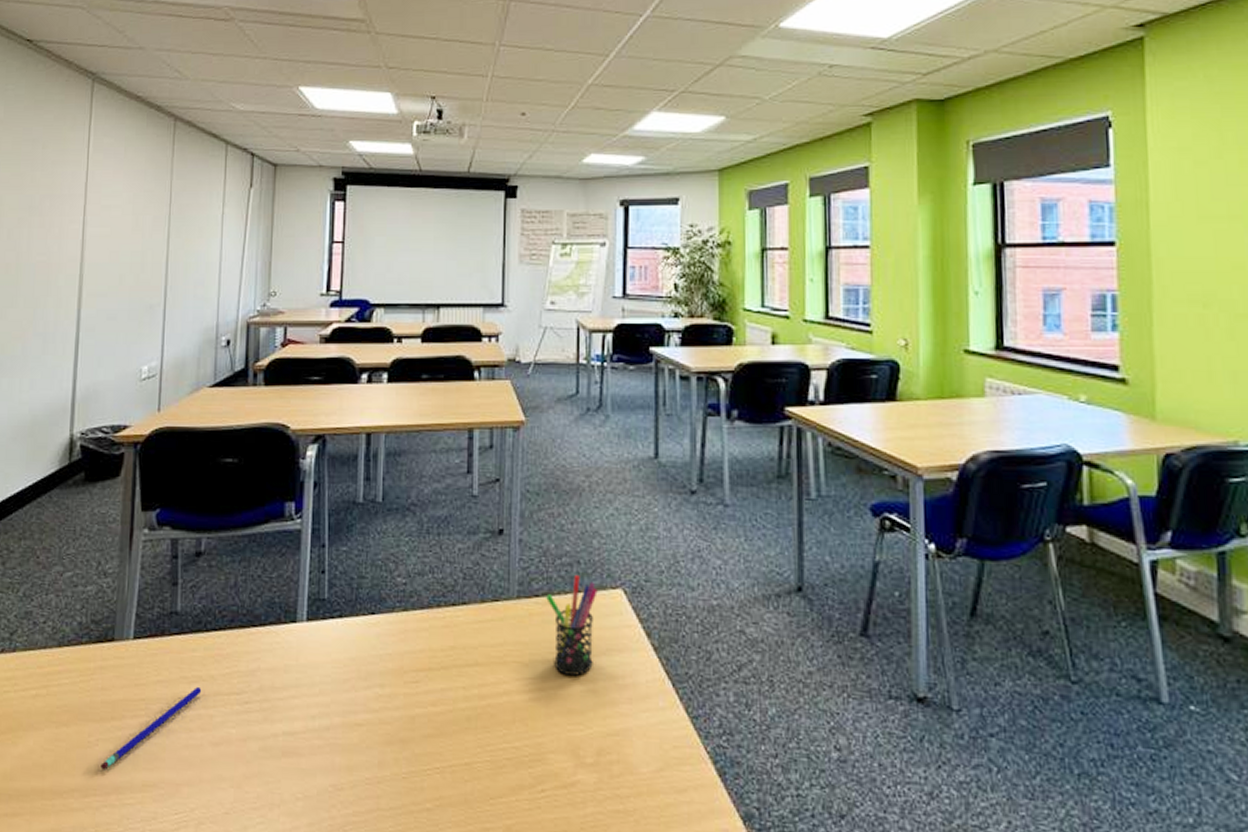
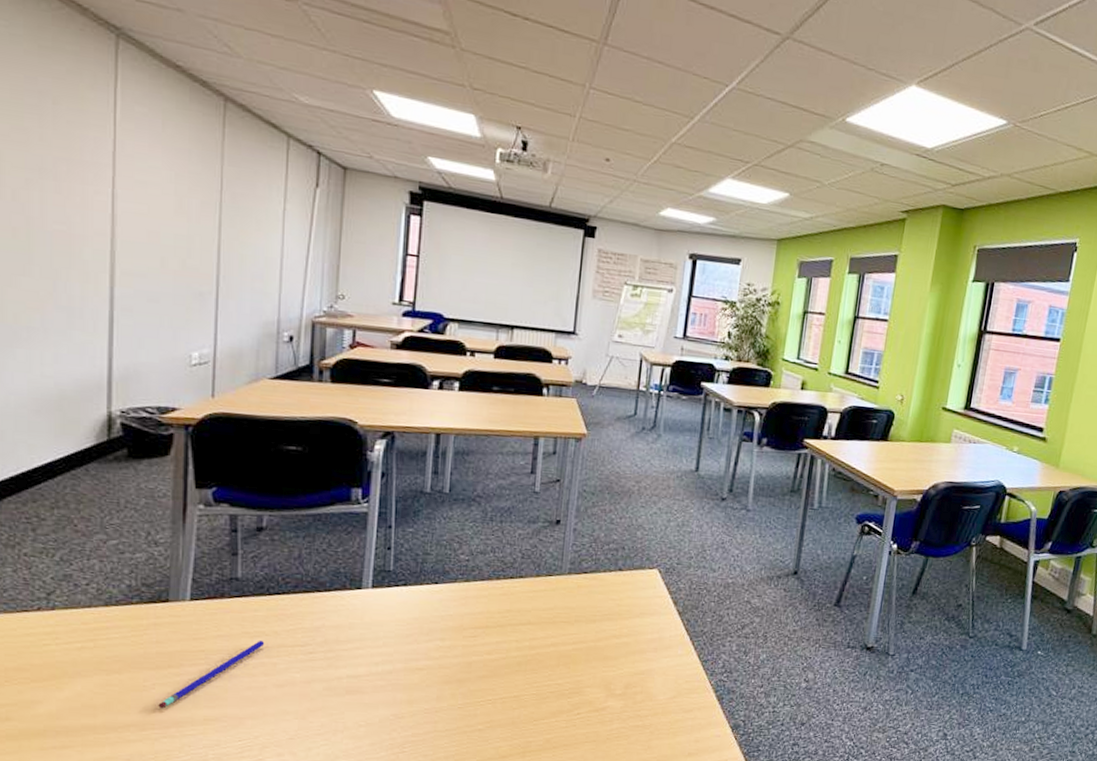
pen holder: present [546,574,598,676] -> none [593,557,637,632]

